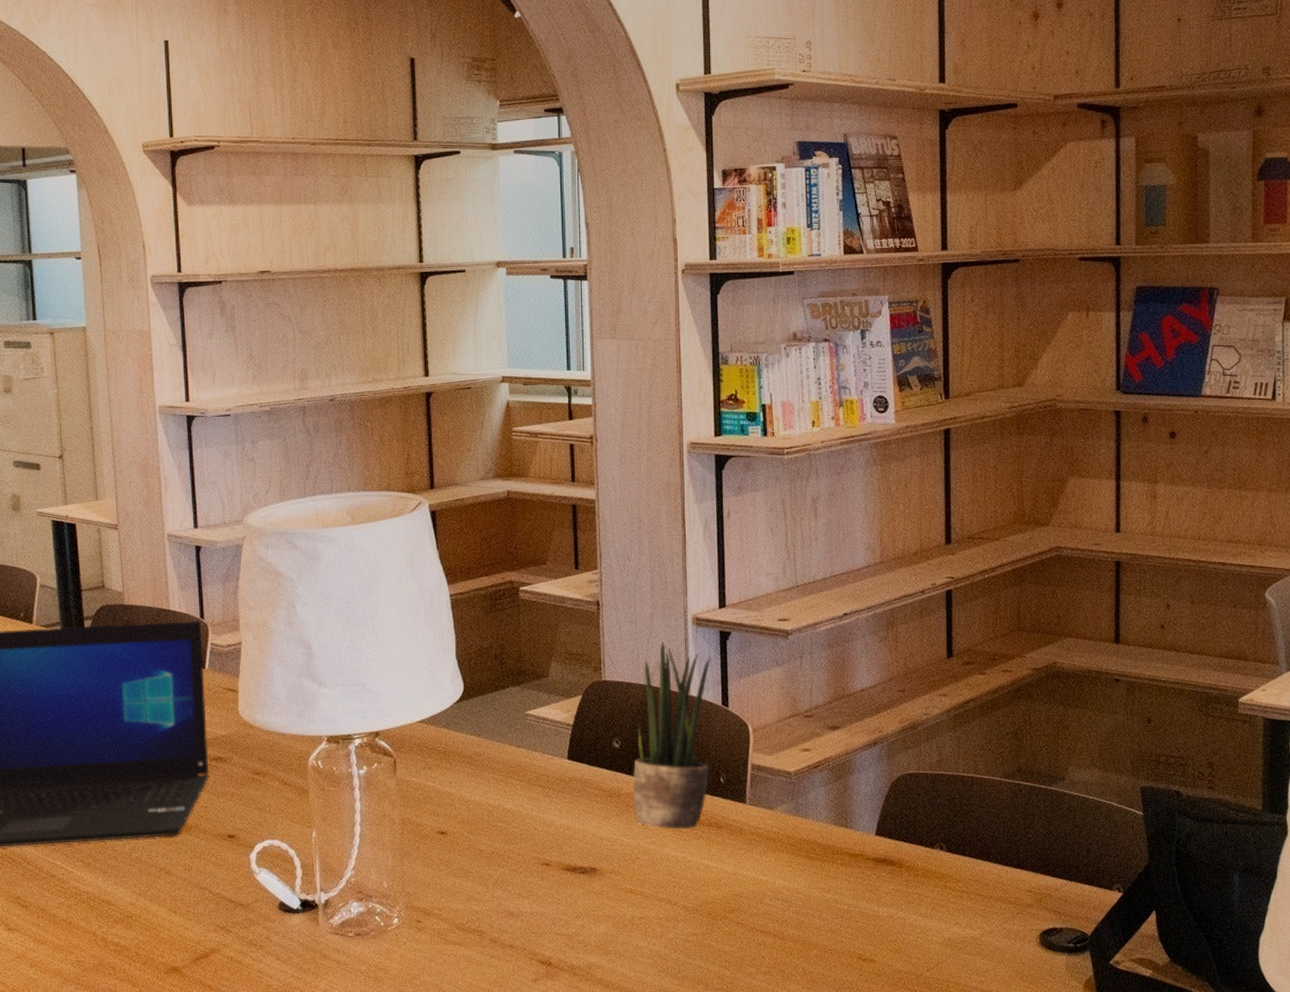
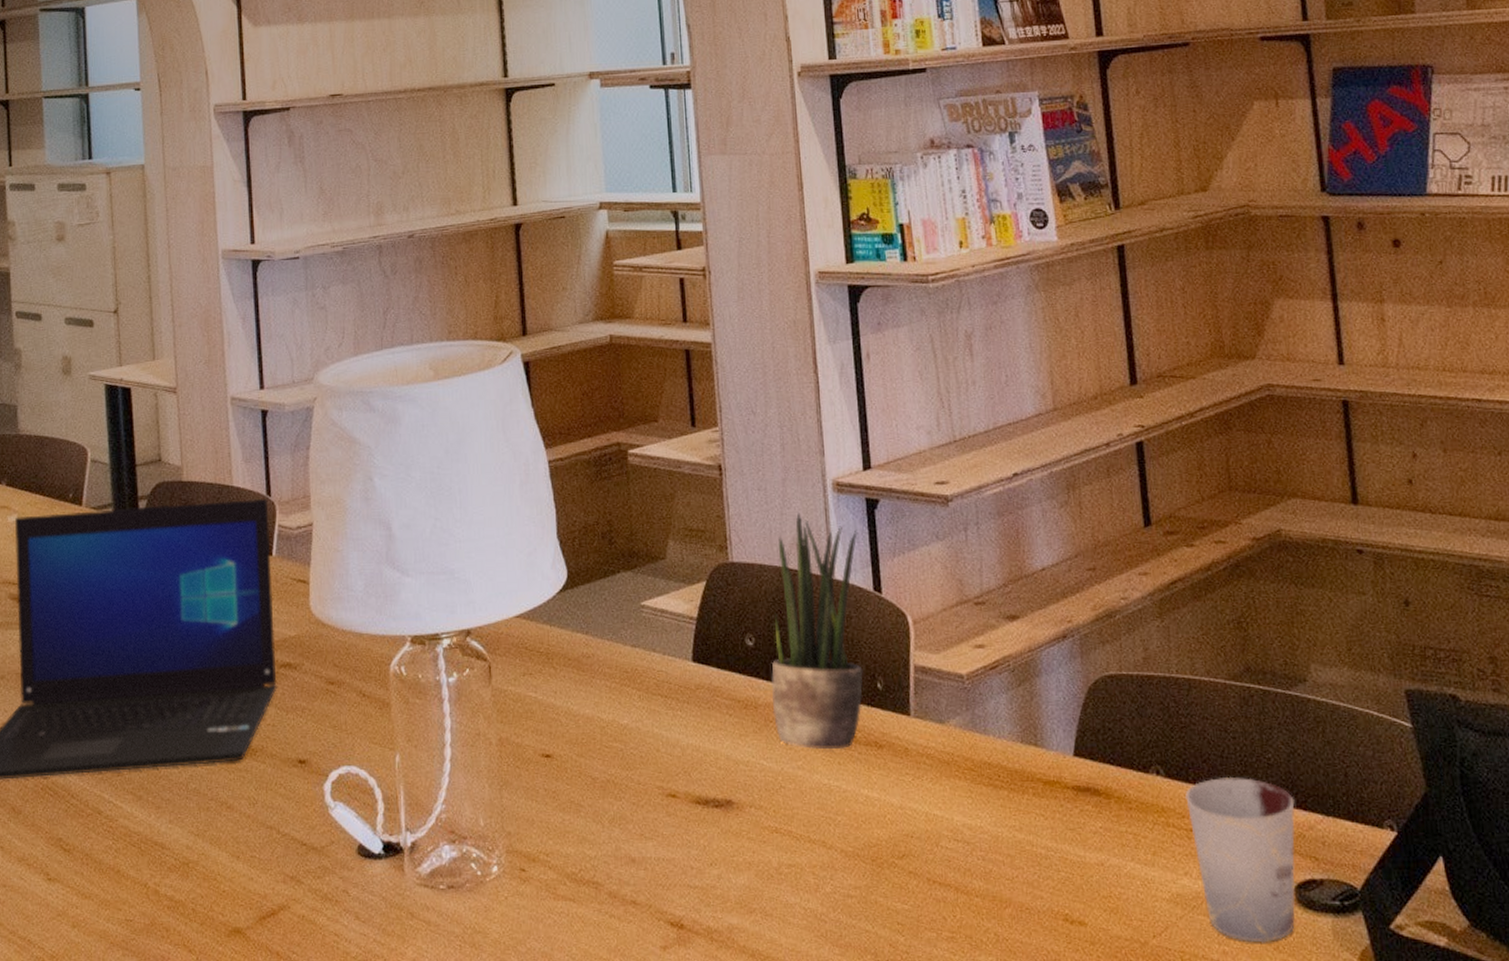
cup: none [961,851,1046,975] -> present [1185,776,1296,943]

